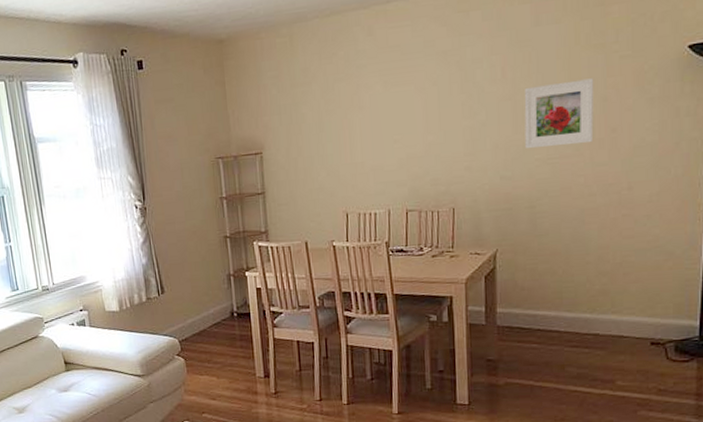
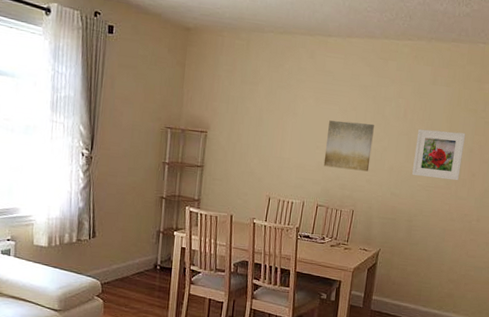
wall art: none [405,96,466,163] -> present [323,120,374,172]

